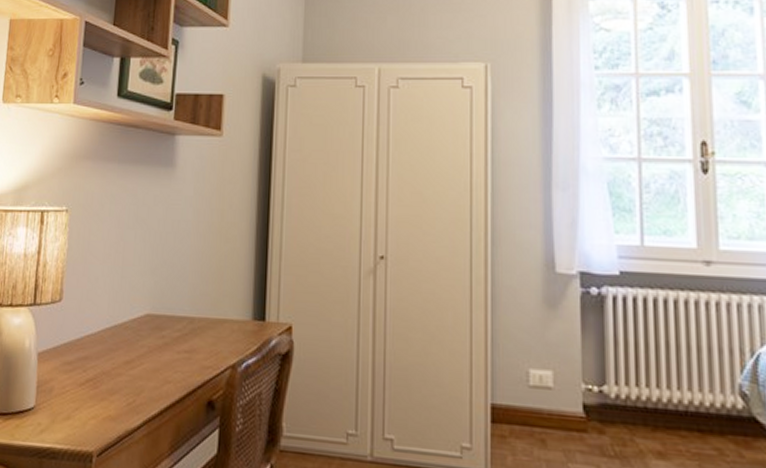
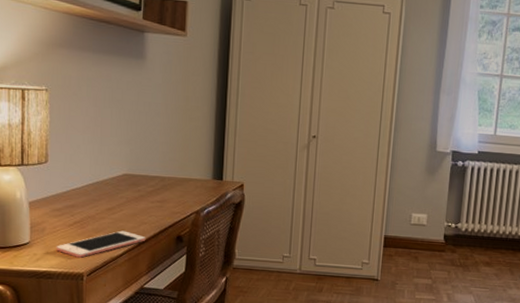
cell phone: none [63,392,168,430] -> present [56,230,145,258]

